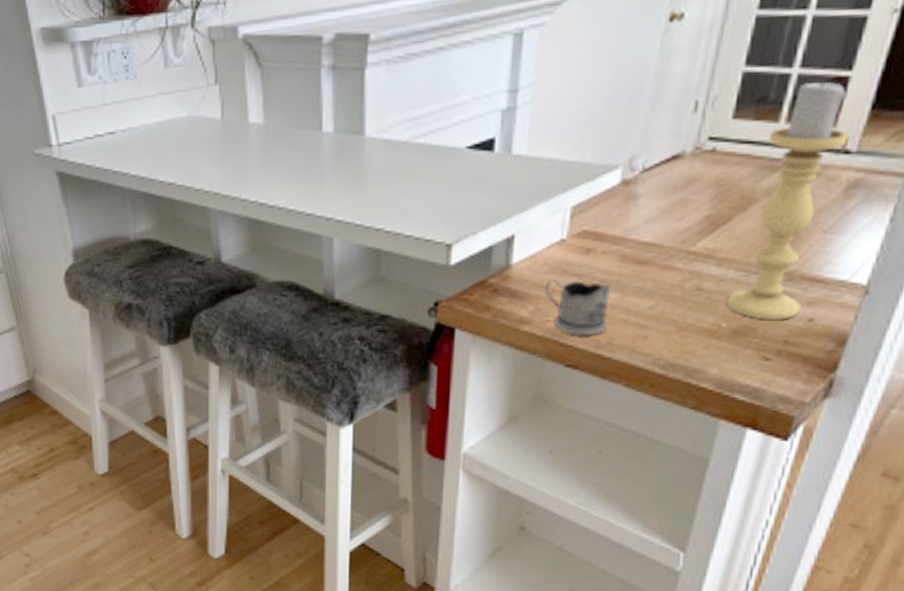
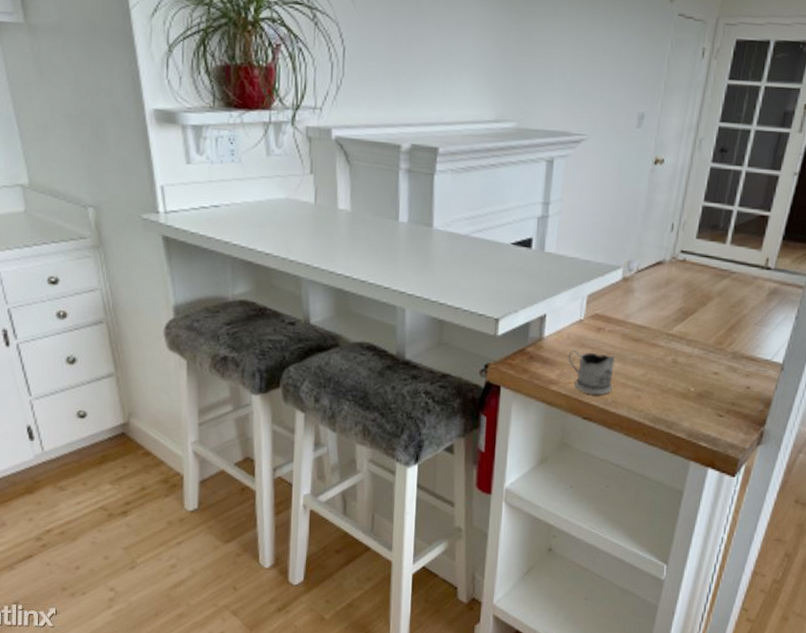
candle holder: present [726,78,849,320] -> none [693,215,769,387]

